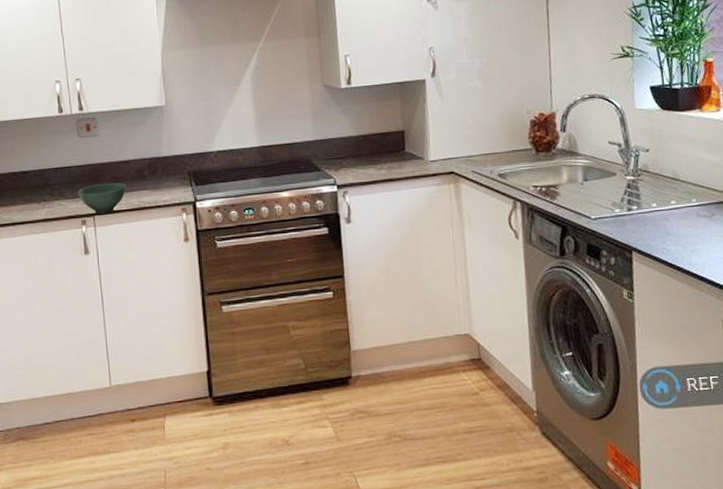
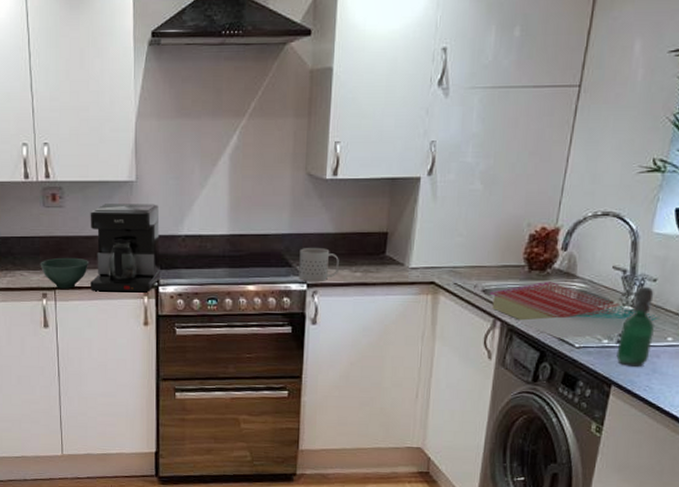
coffee maker: none [124,125,197,214] -> present [90,204,160,293]
mug: none [326,150,365,184] -> present [299,248,339,282]
dish rack: none [505,161,666,213] -> present [489,282,664,339]
soap dispenser: none [620,156,659,232] -> present [616,286,655,367]

